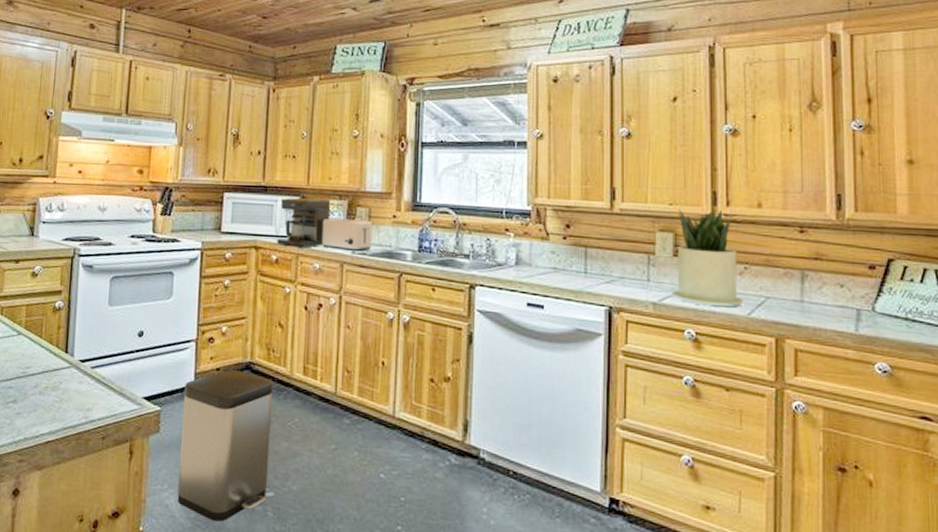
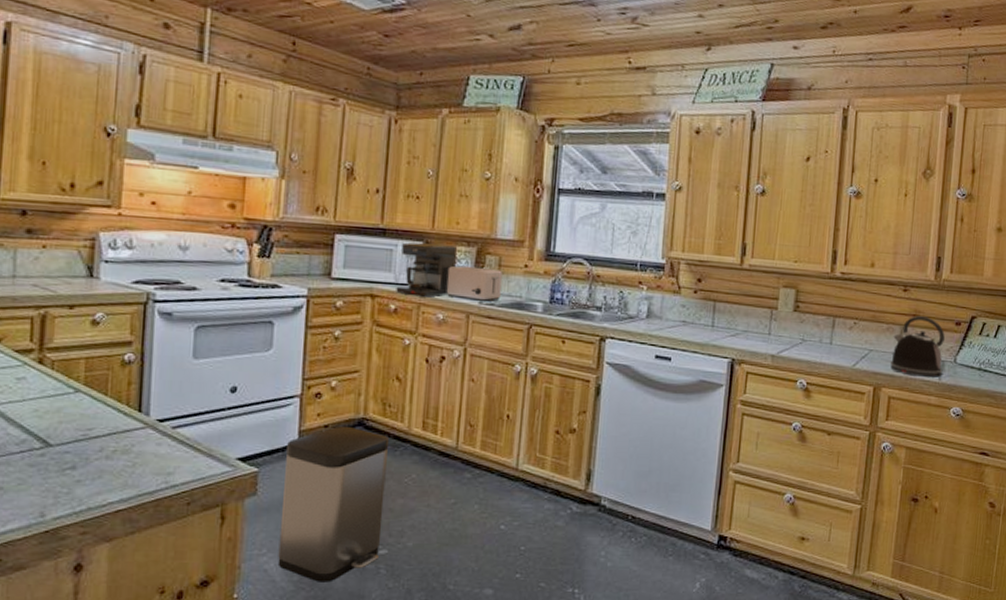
planter: present [671,209,744,308] -> none [788,267,851,360]
kettle: none [792,259,861,329] -> present [889,316,945,378]

